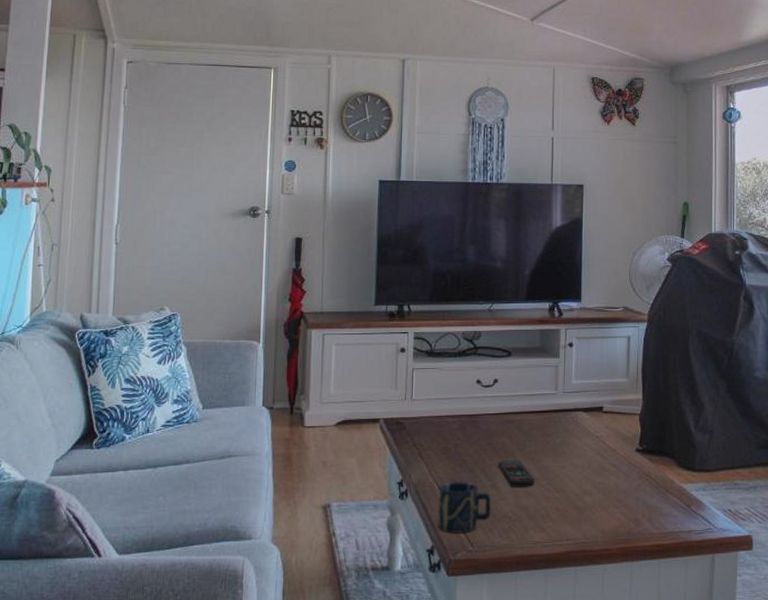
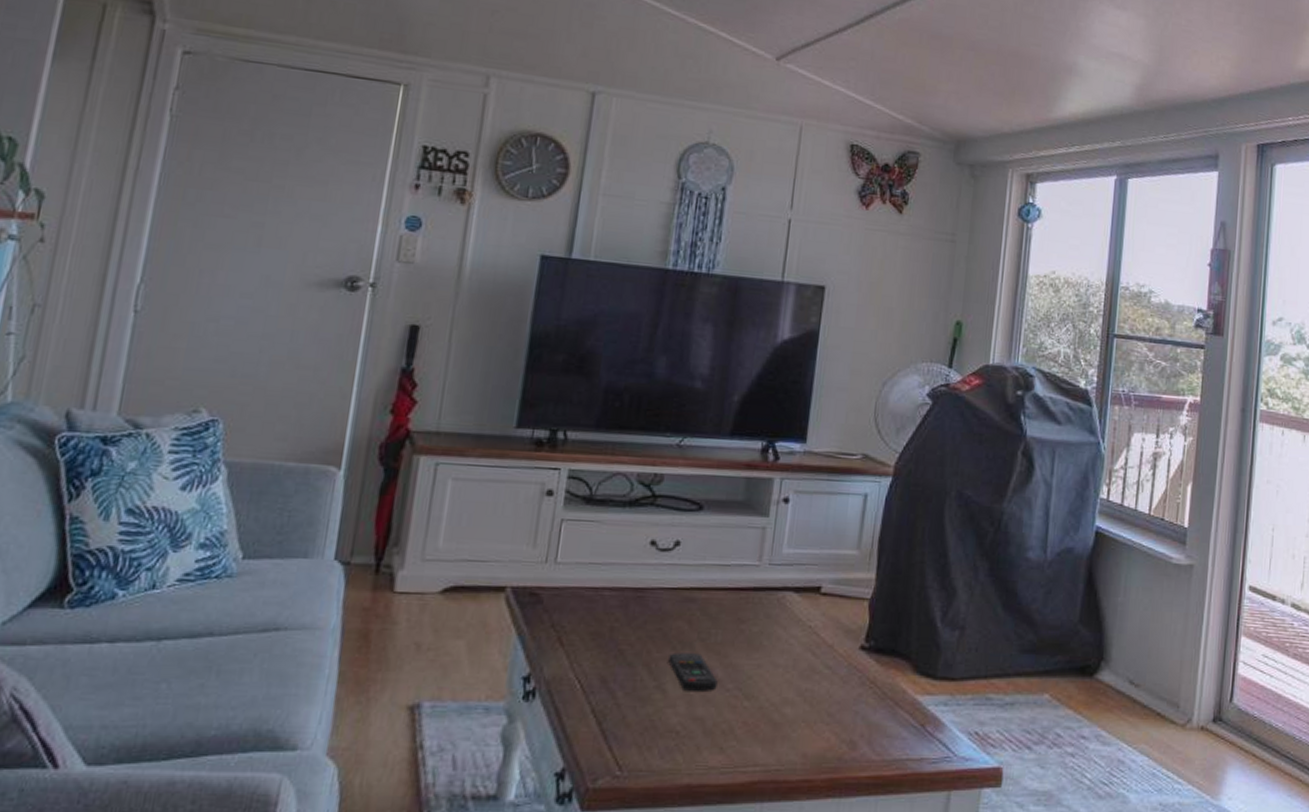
cup: present [438,481,492,533] -> none [574,678,655,752]

